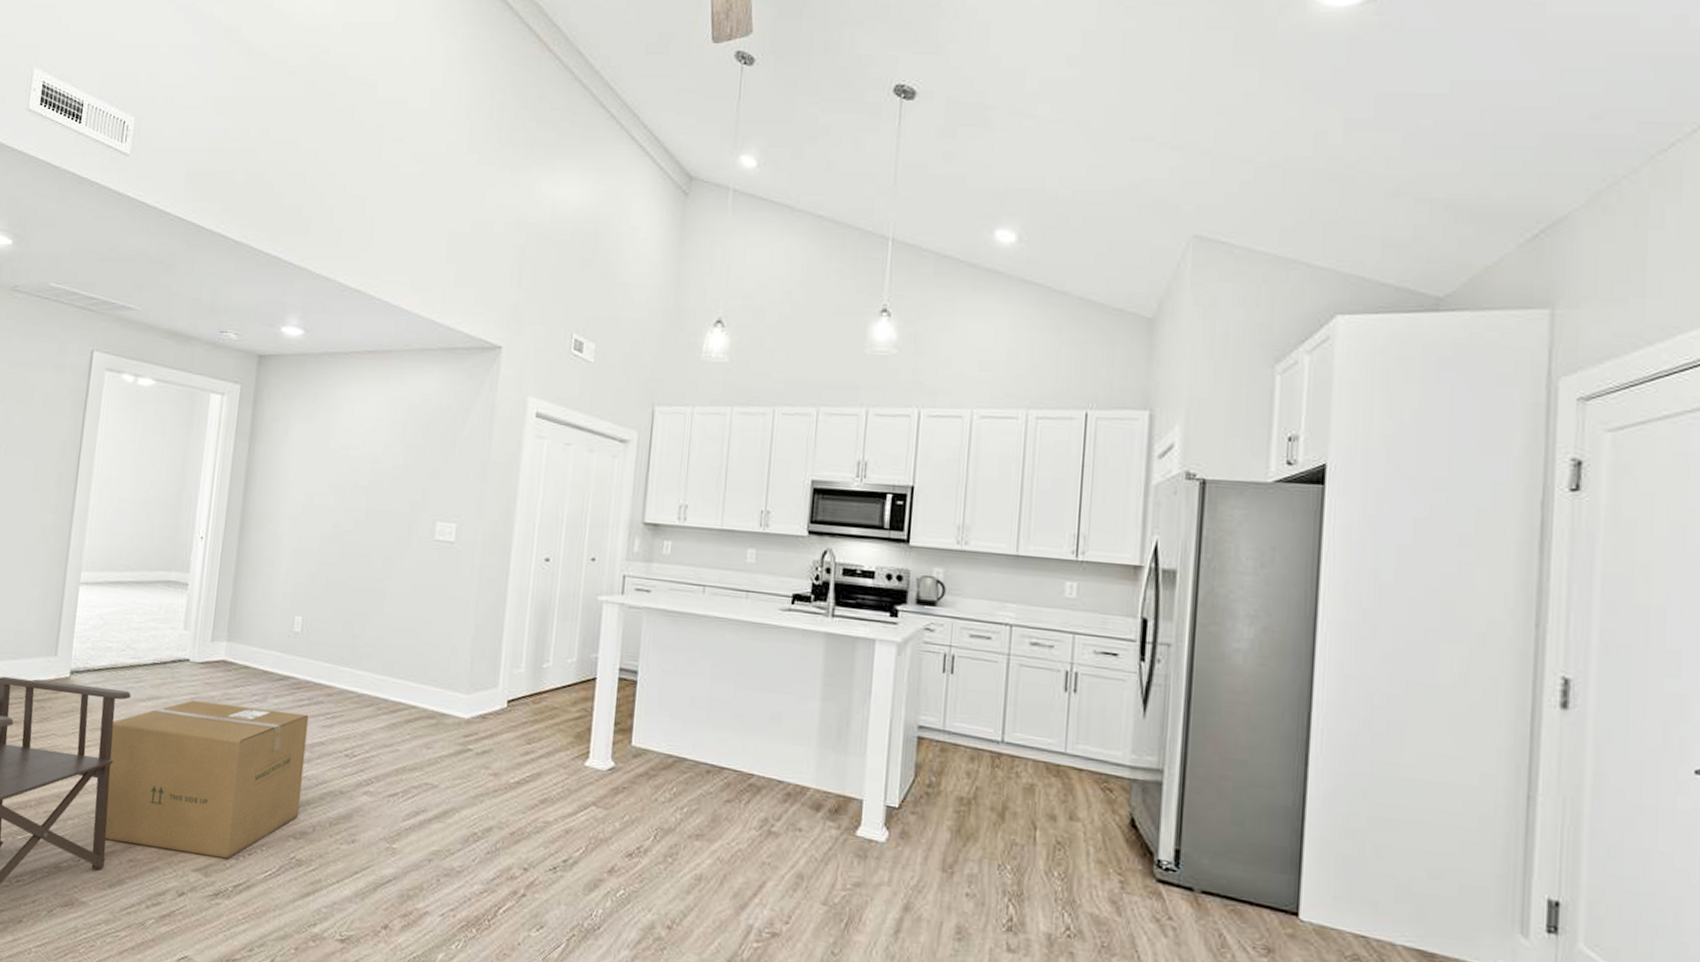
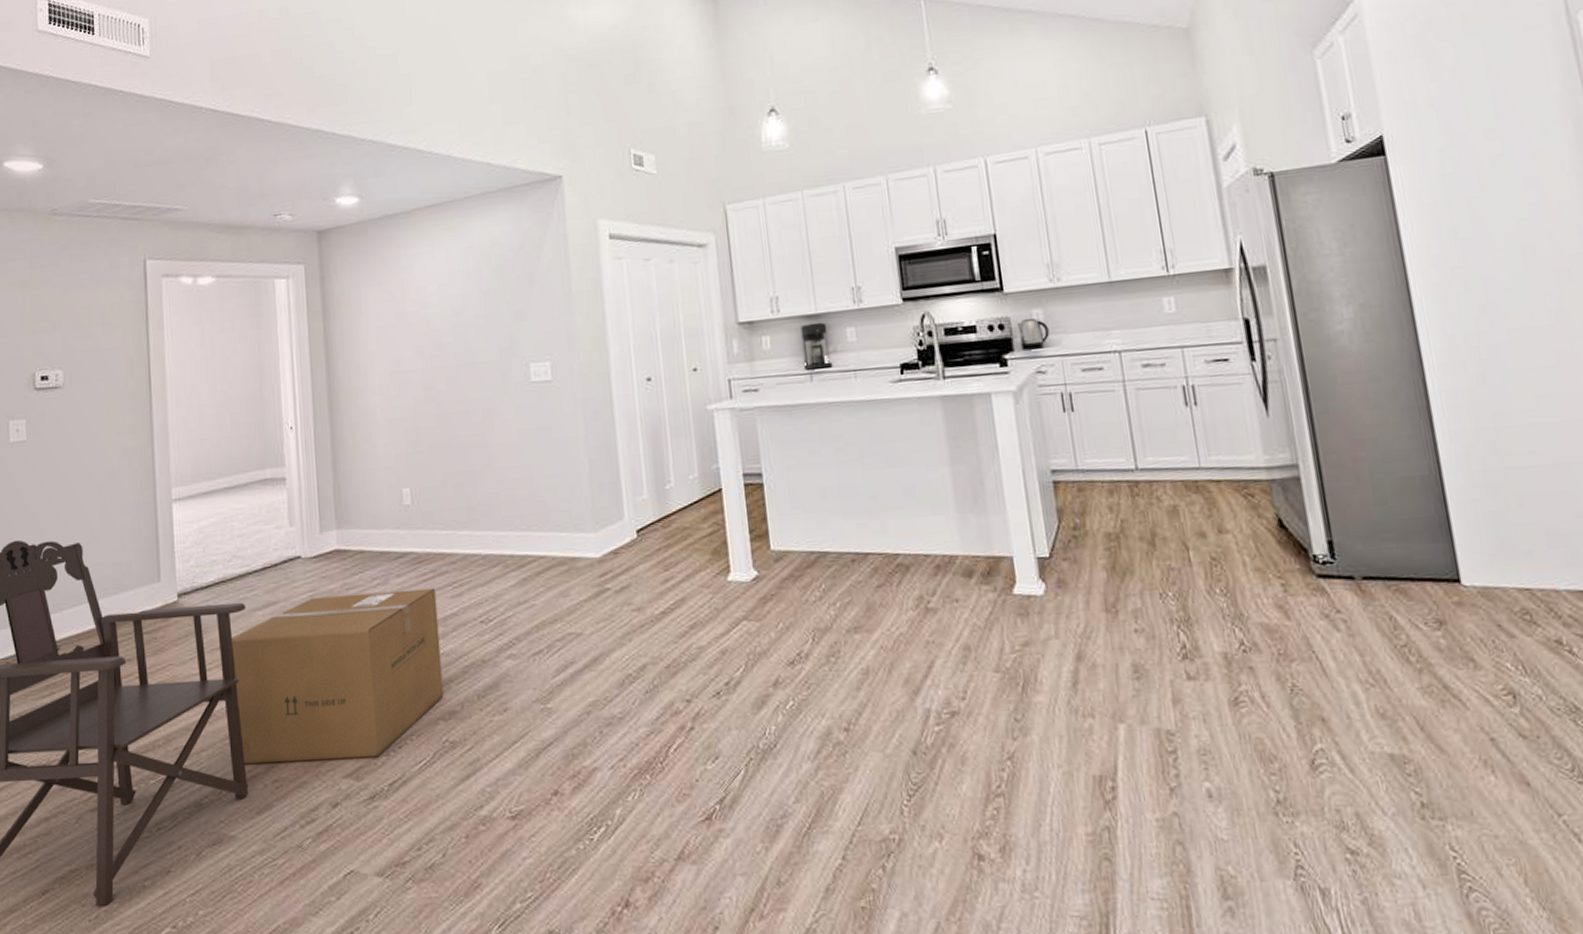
coffee maker: none [700,538,729,584] -> present [800,323,833,370]

